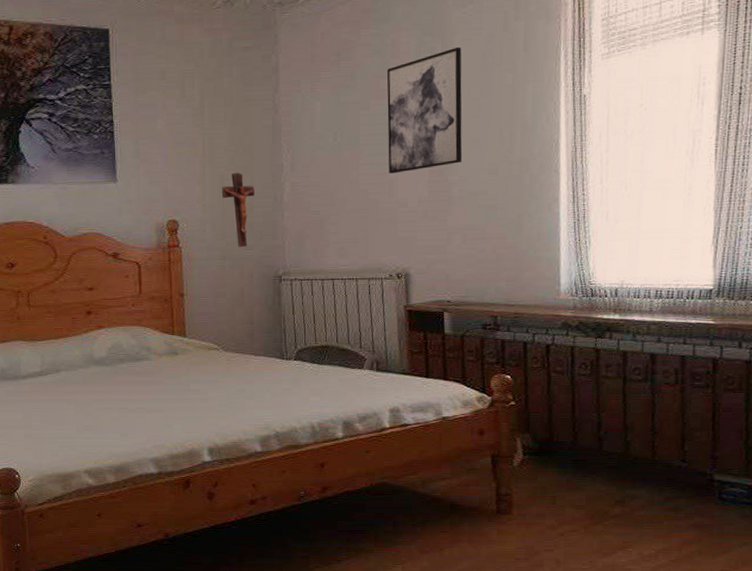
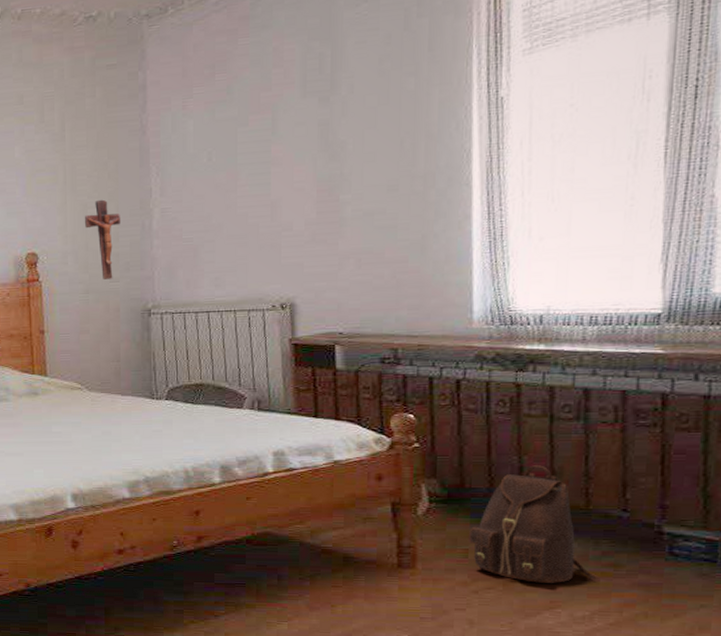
wall art: present [386,46,463,174] -> none [268,51,356,195]
backpack: none [557,421,663,526] -> present [469,465,599,583]

